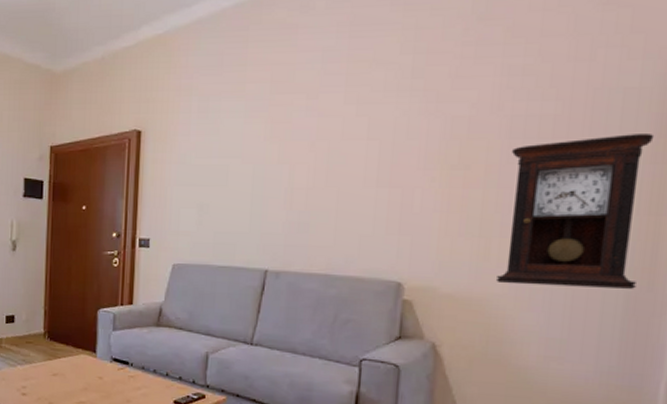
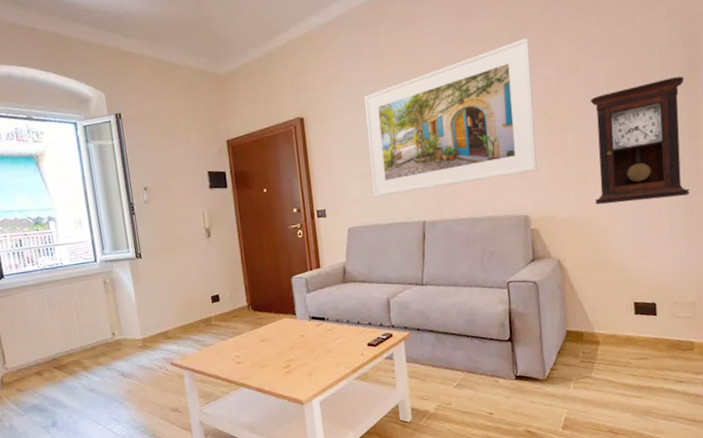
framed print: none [209,63,439,233] -> present [363,37,537,197]

